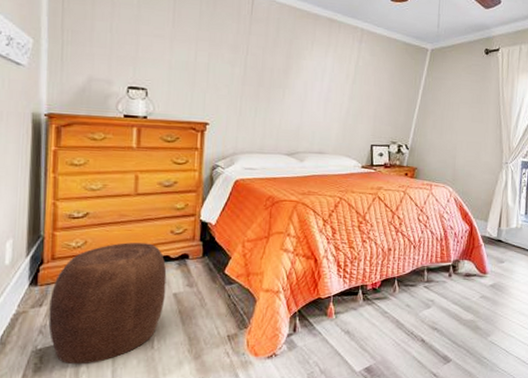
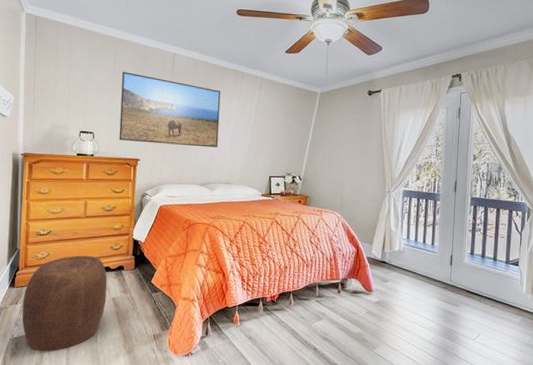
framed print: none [181,14,313,111] -> present [119,72,221,148]

